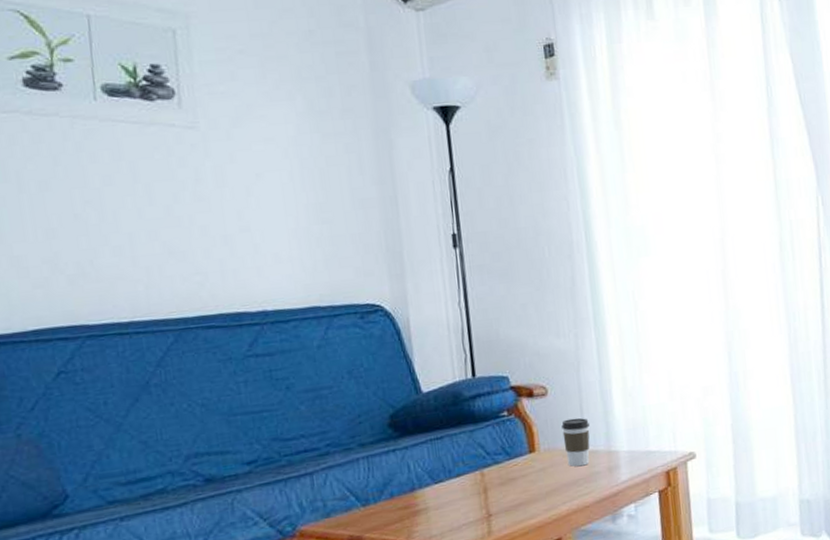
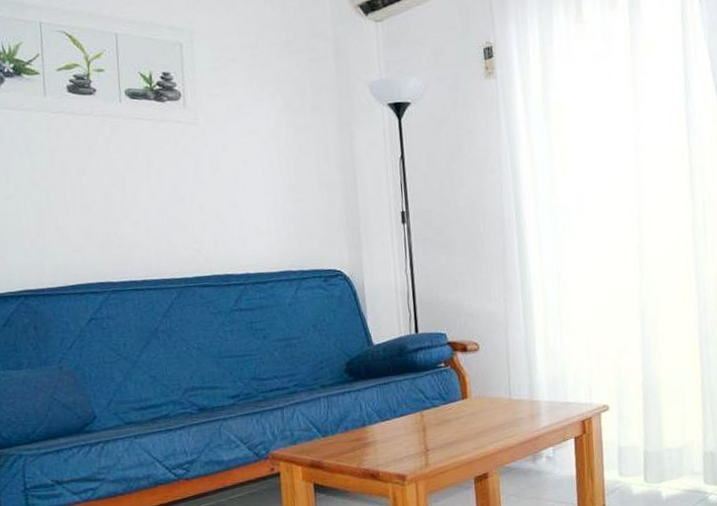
coffee cup: present [562,418,590,467] -> none [491,371,515,413]

